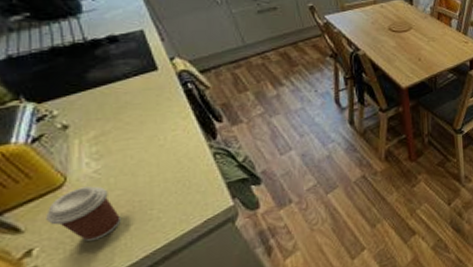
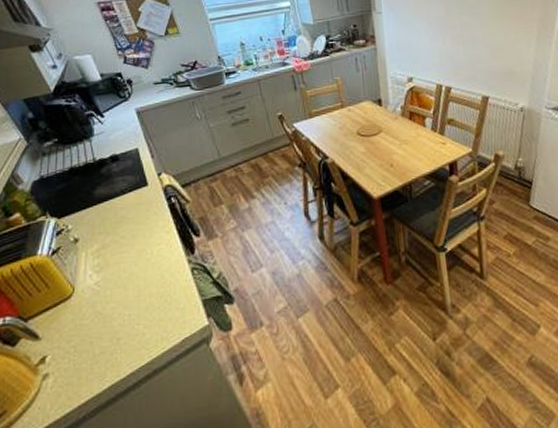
coffee cup: present [46,186,121,242] -> none [58,298,113,354]

